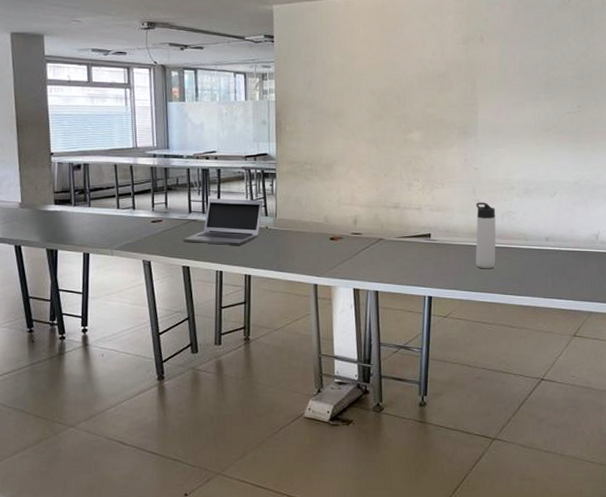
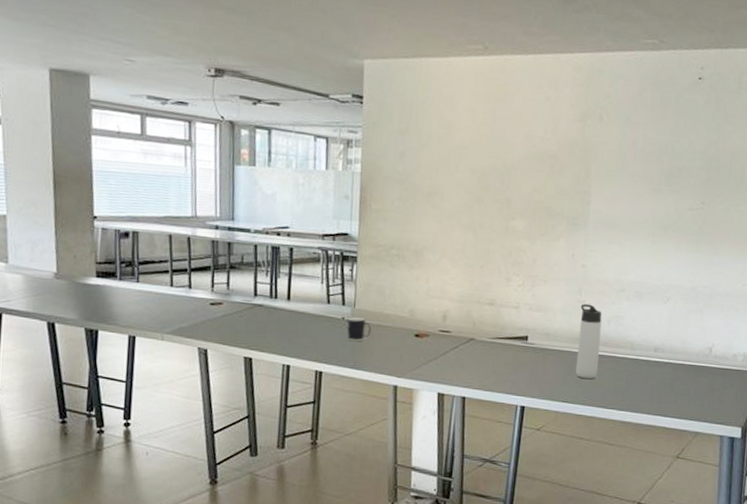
laptop: present [183,198,263,245] -> none [245,280,341,337]
mug: none [269,225,292,247] -> present [346,316,372,342]

